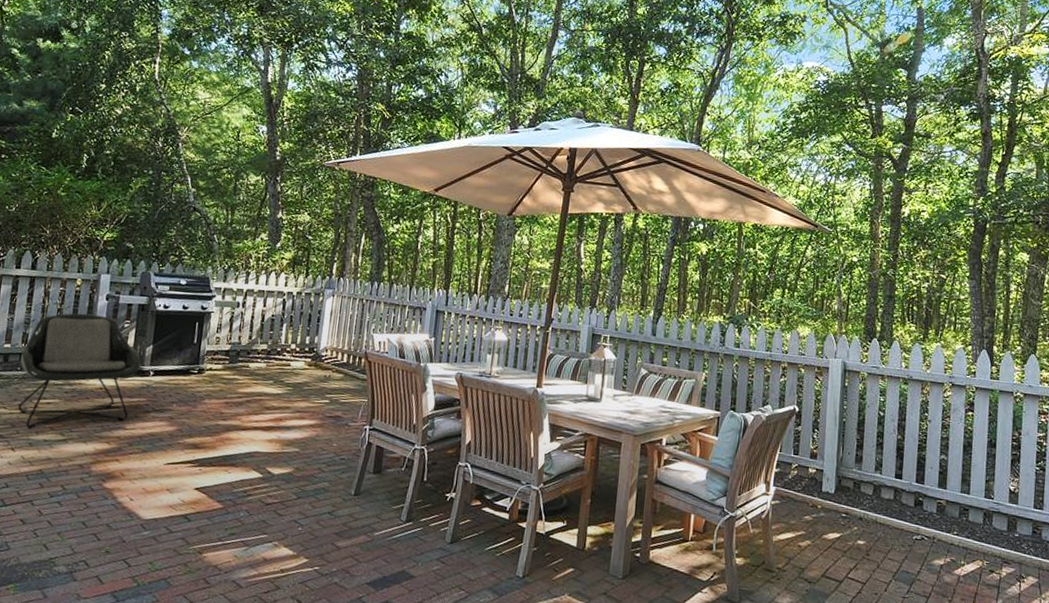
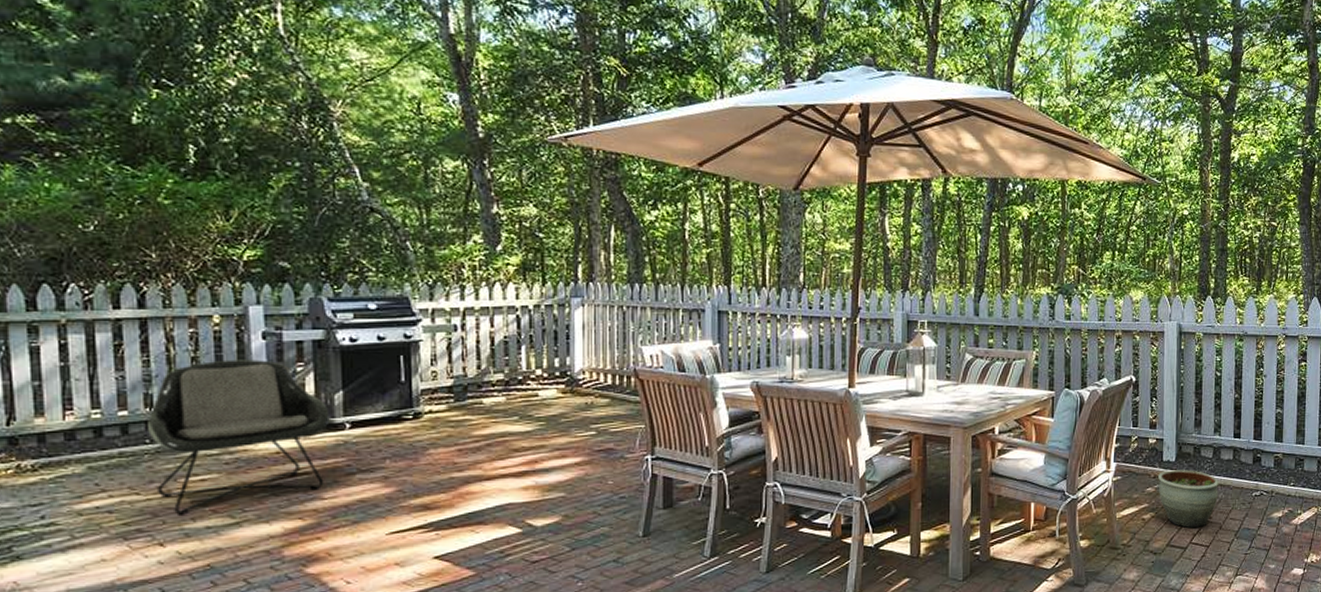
planter pot: none [816,501,878,563] -> present [1158,470,1219,529]

